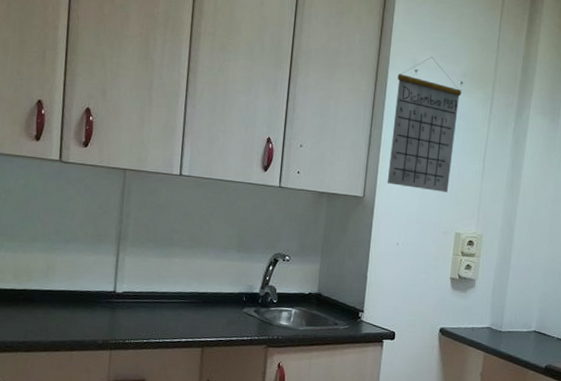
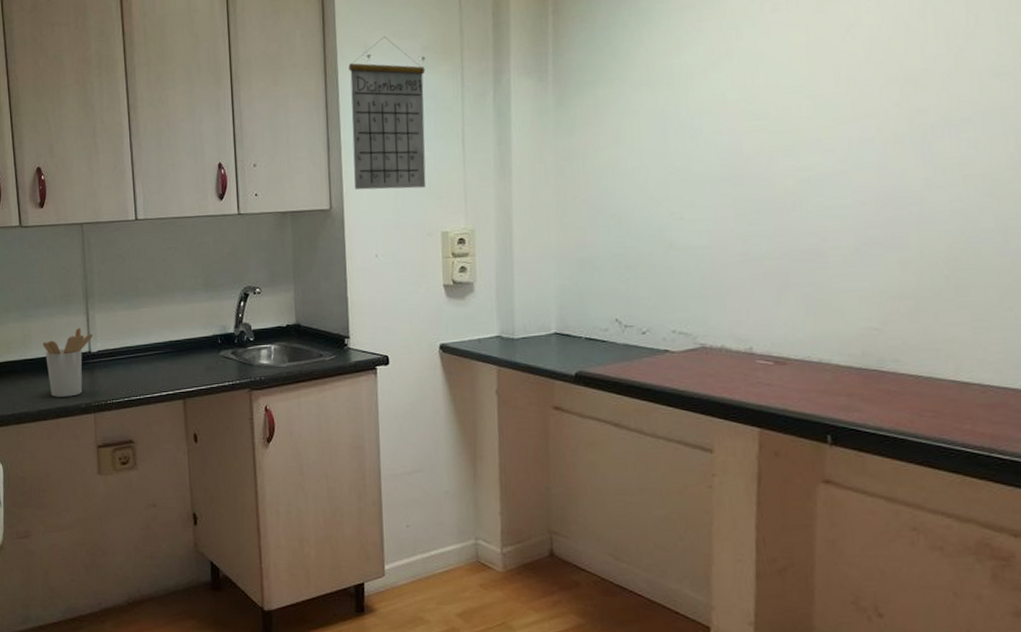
utensil holder: none [66,266,120,332] -> present [43,327,93,397]

